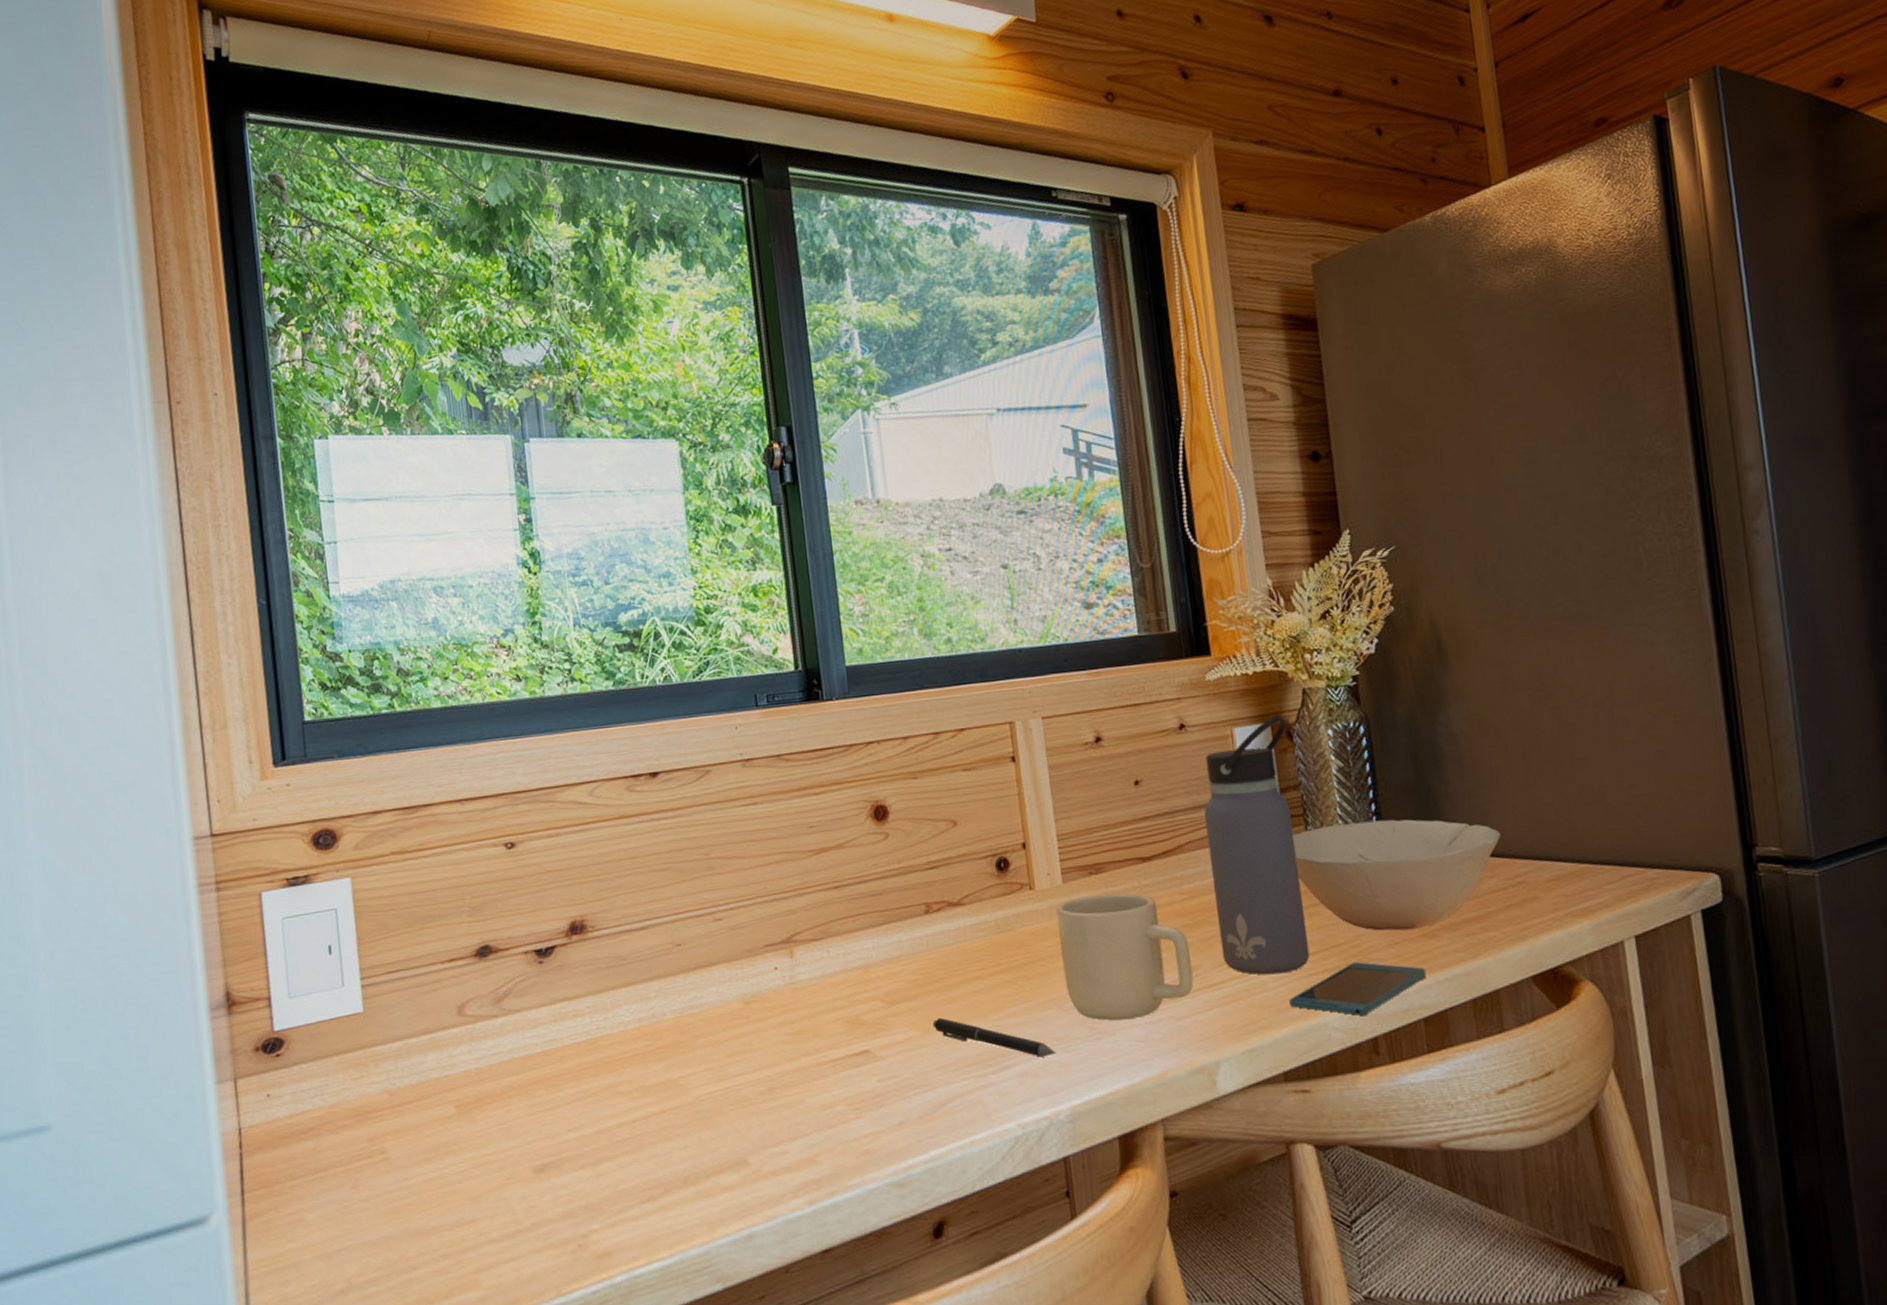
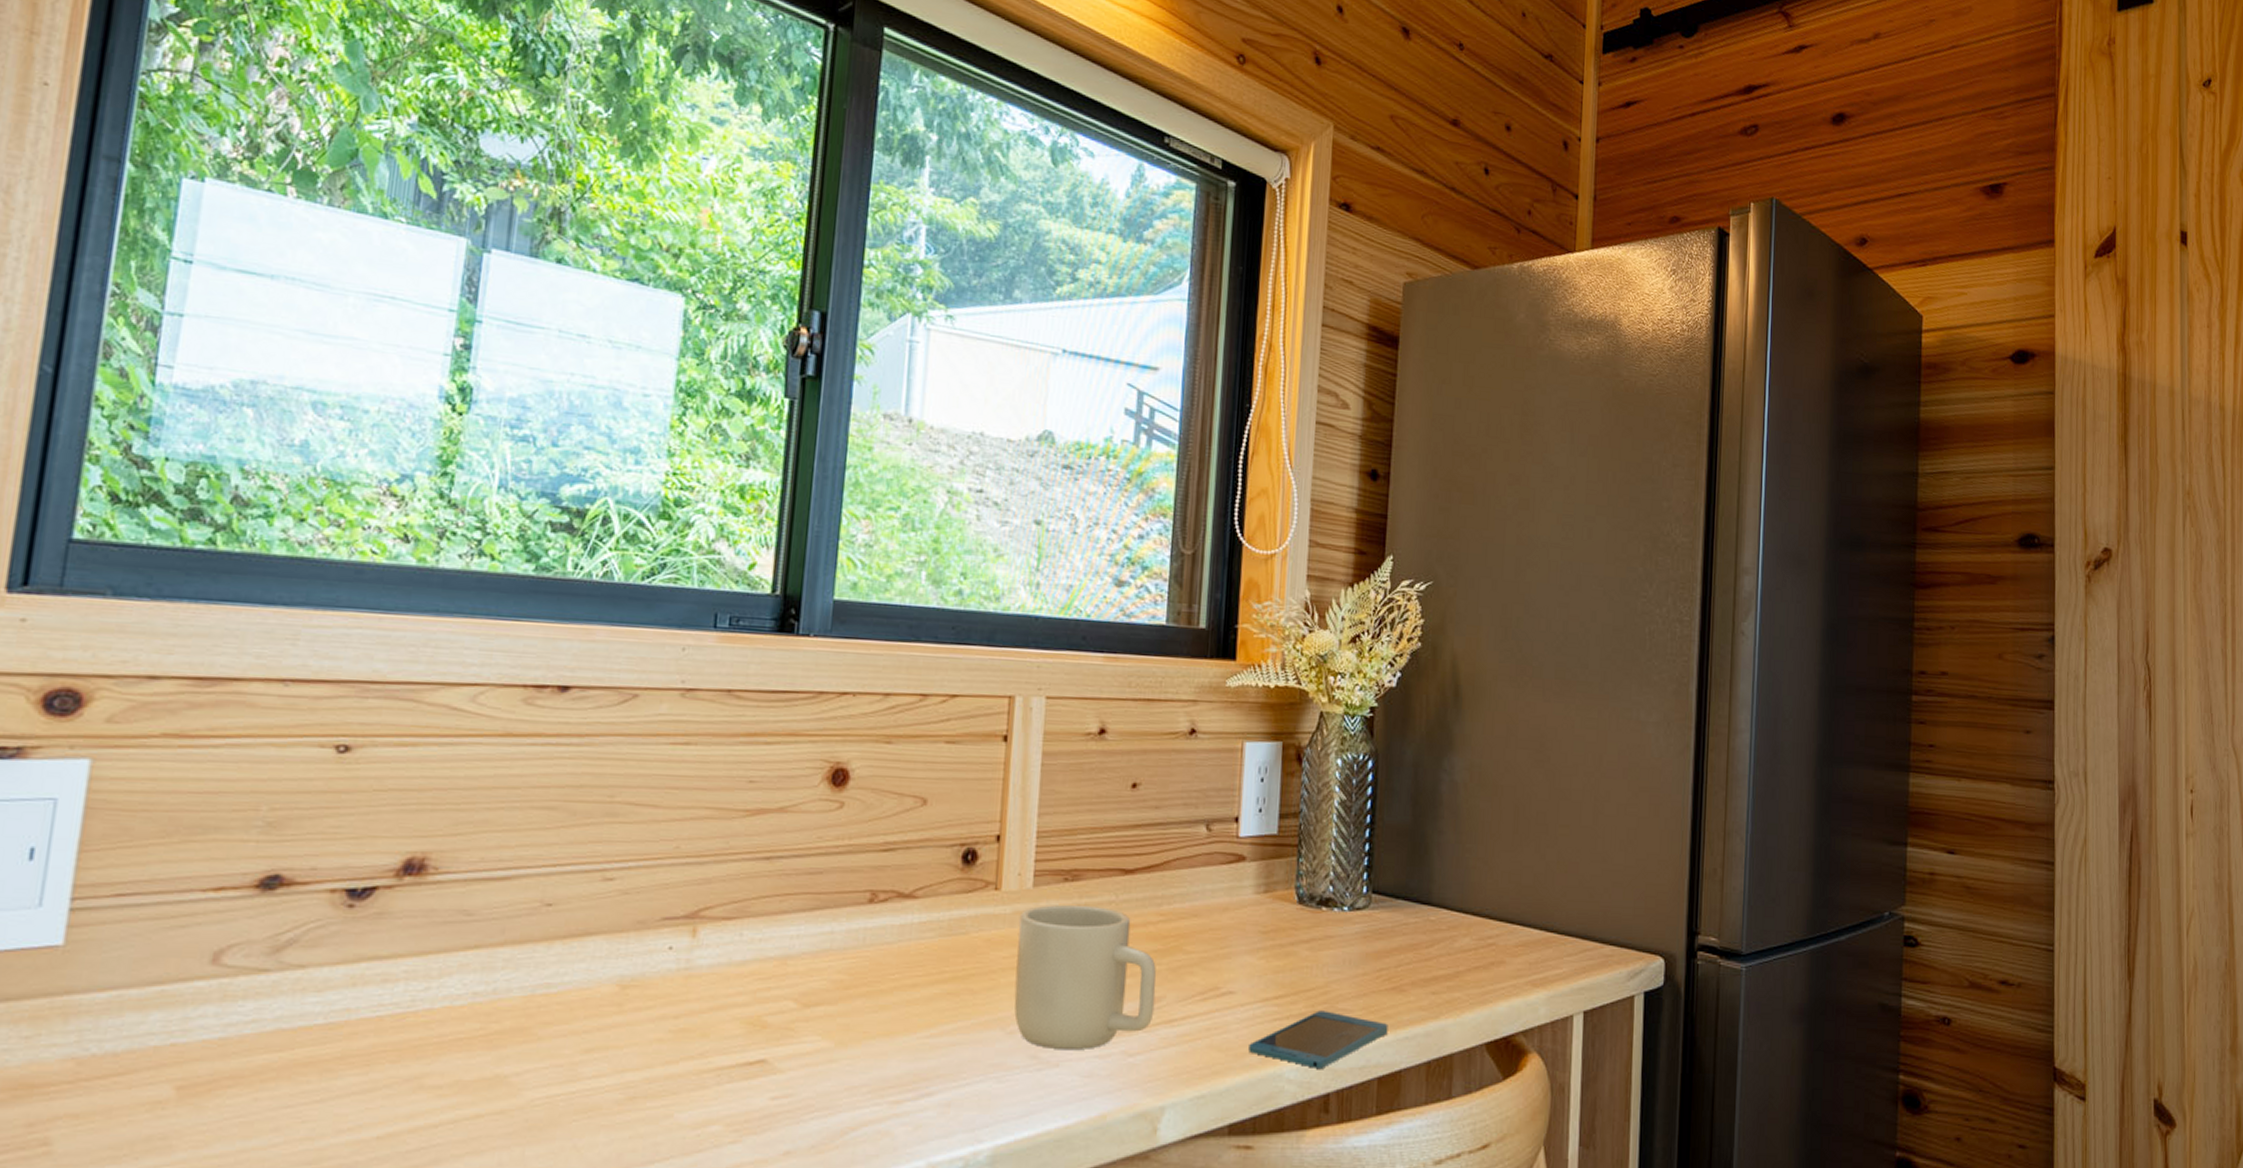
pen: present [932,1017,1057,1057] -> none [850,1028,989,1086]
water bottle: present [1204,715,1310,975] -> none [1189,735,1299,1015]
bowl: present [1293,819,1501,931] -> none [1281,860,1481,982]

